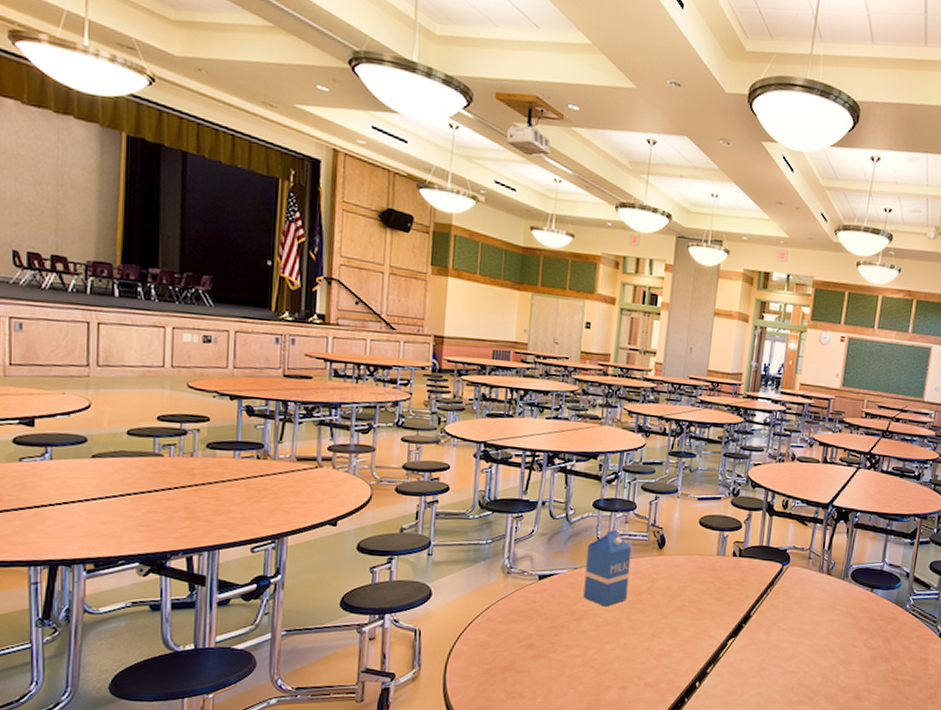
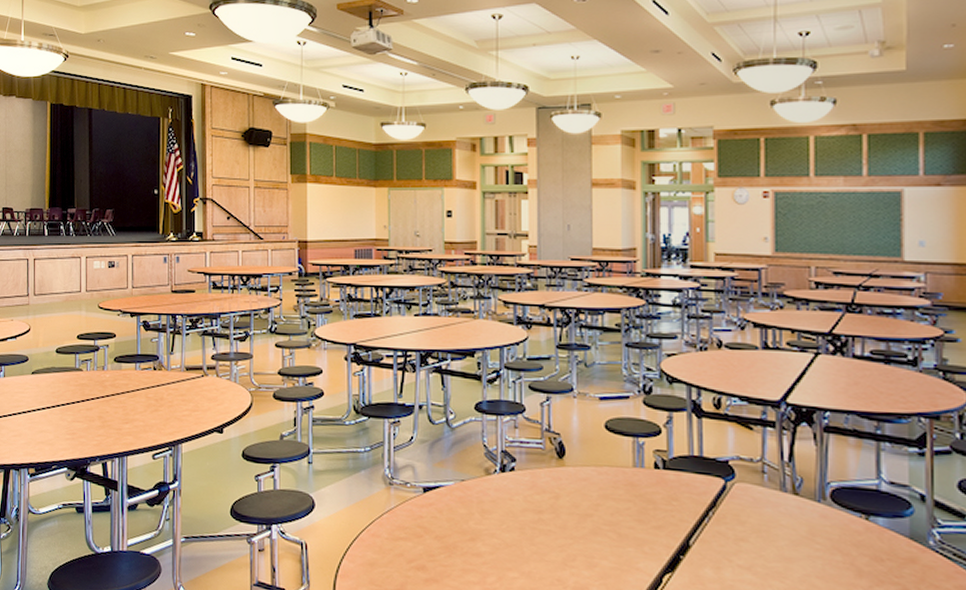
milk: present [583,529,632,607] -> none [474,435,526,526]

